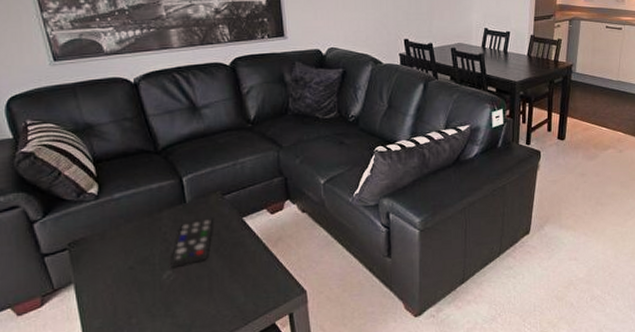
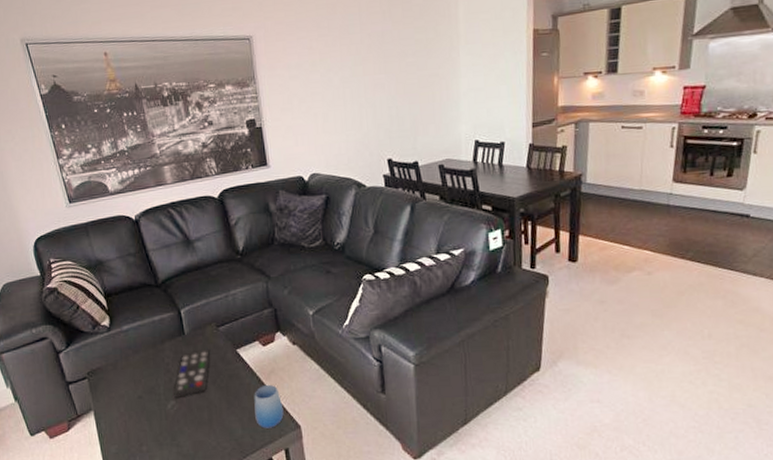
cup: none [259,251,290,295] -> present [254,384,284,429]

